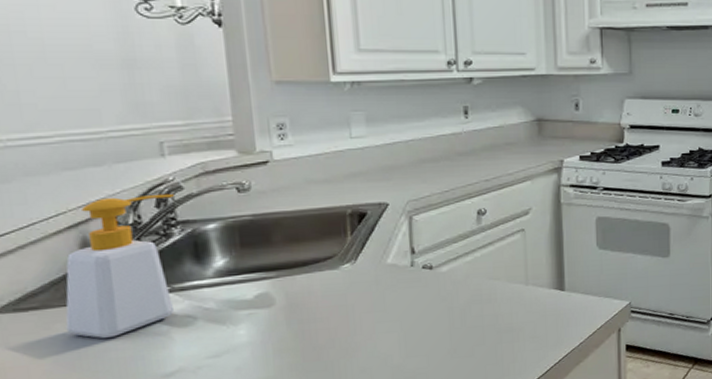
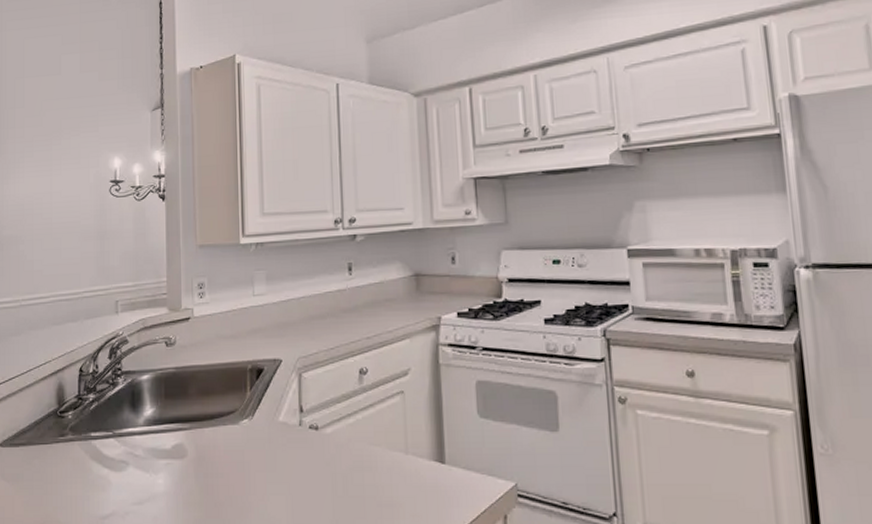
soap bottle: present [65,193,174,338] -> none [41,346,122,476]

